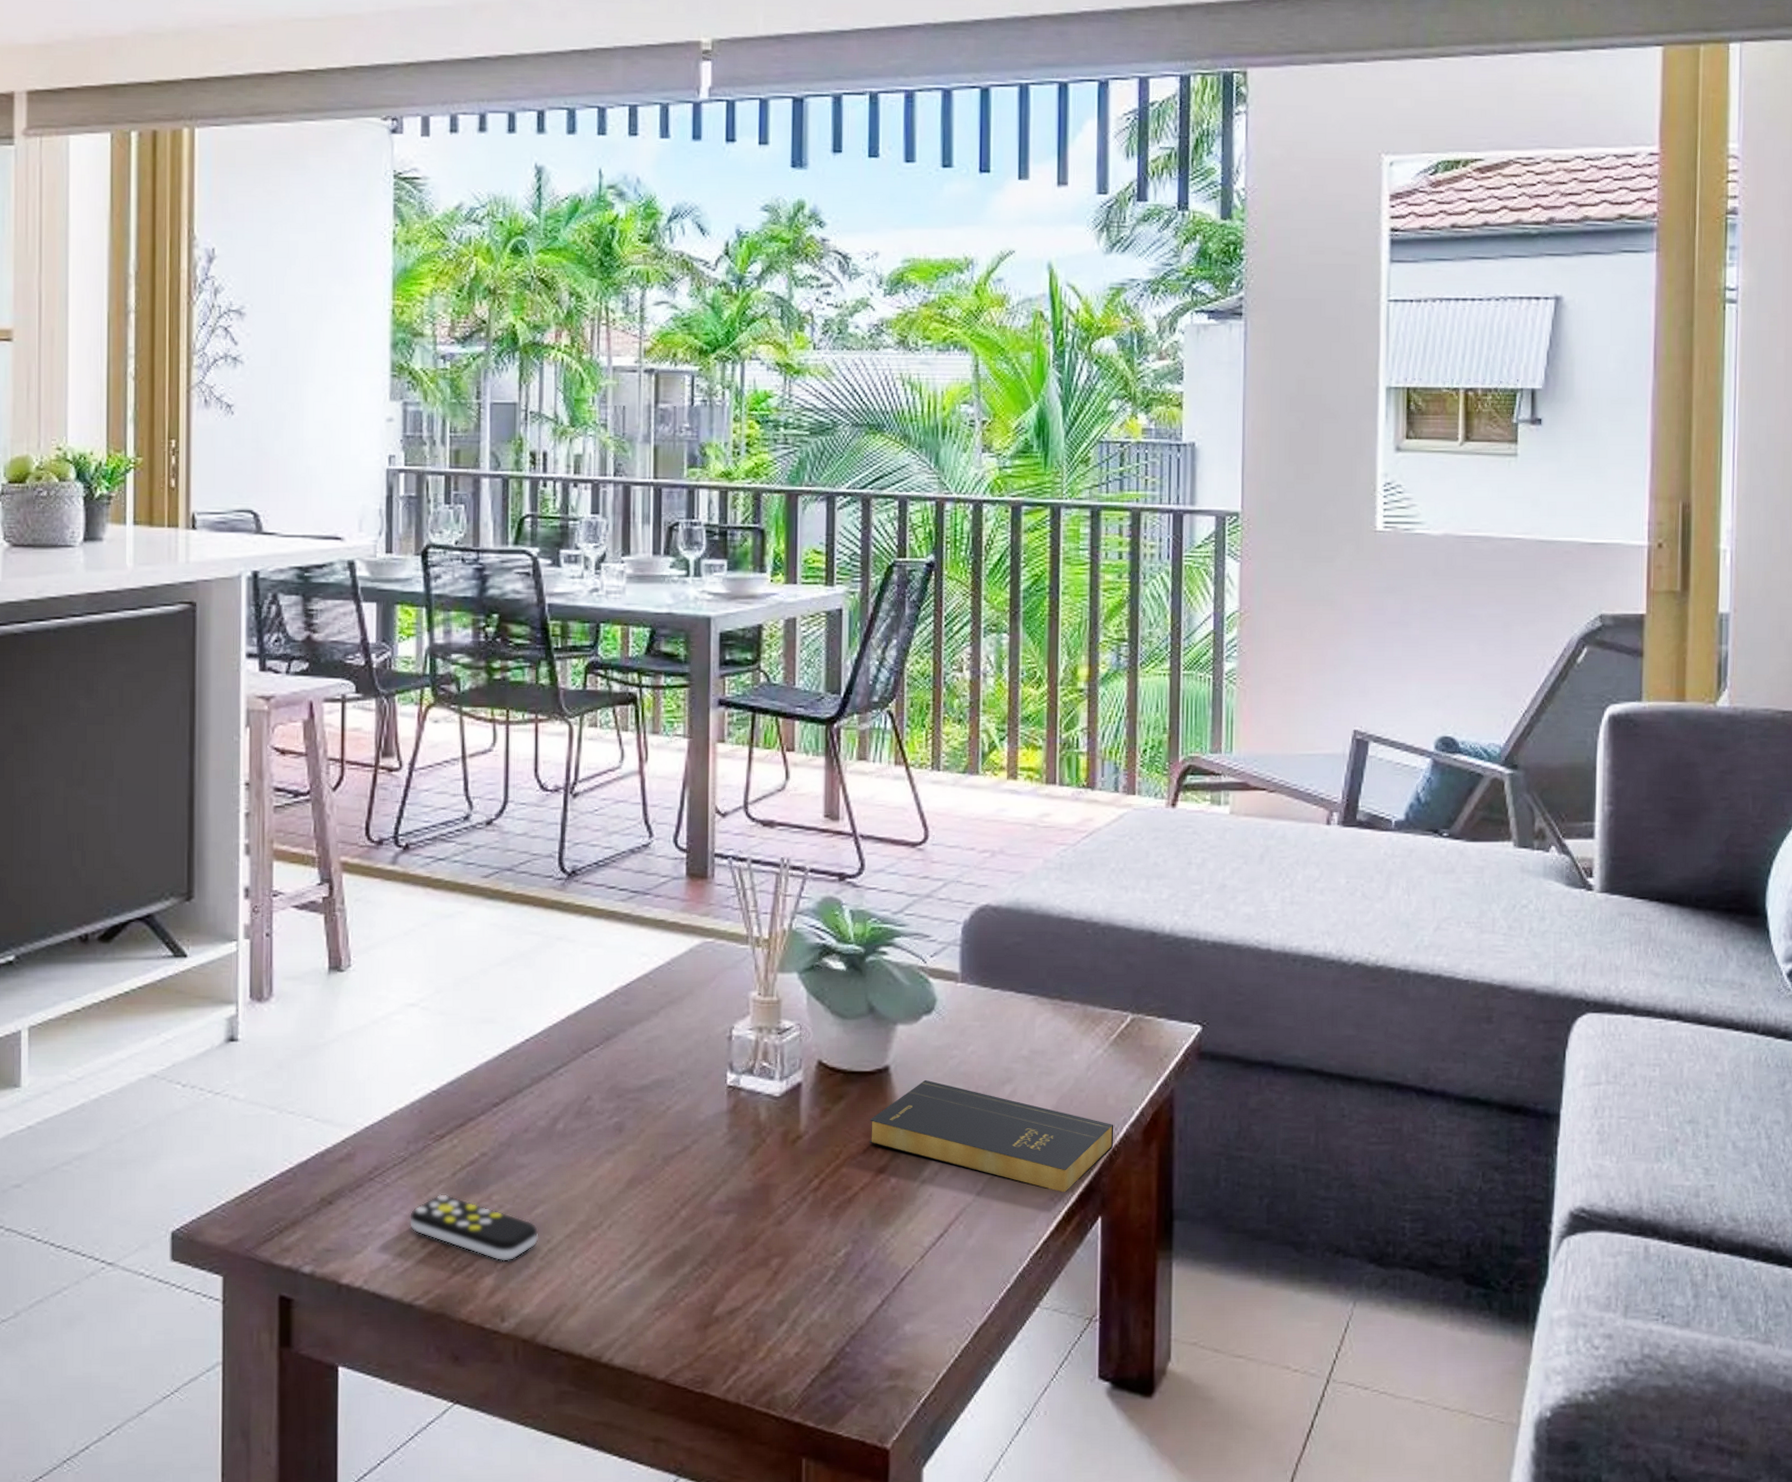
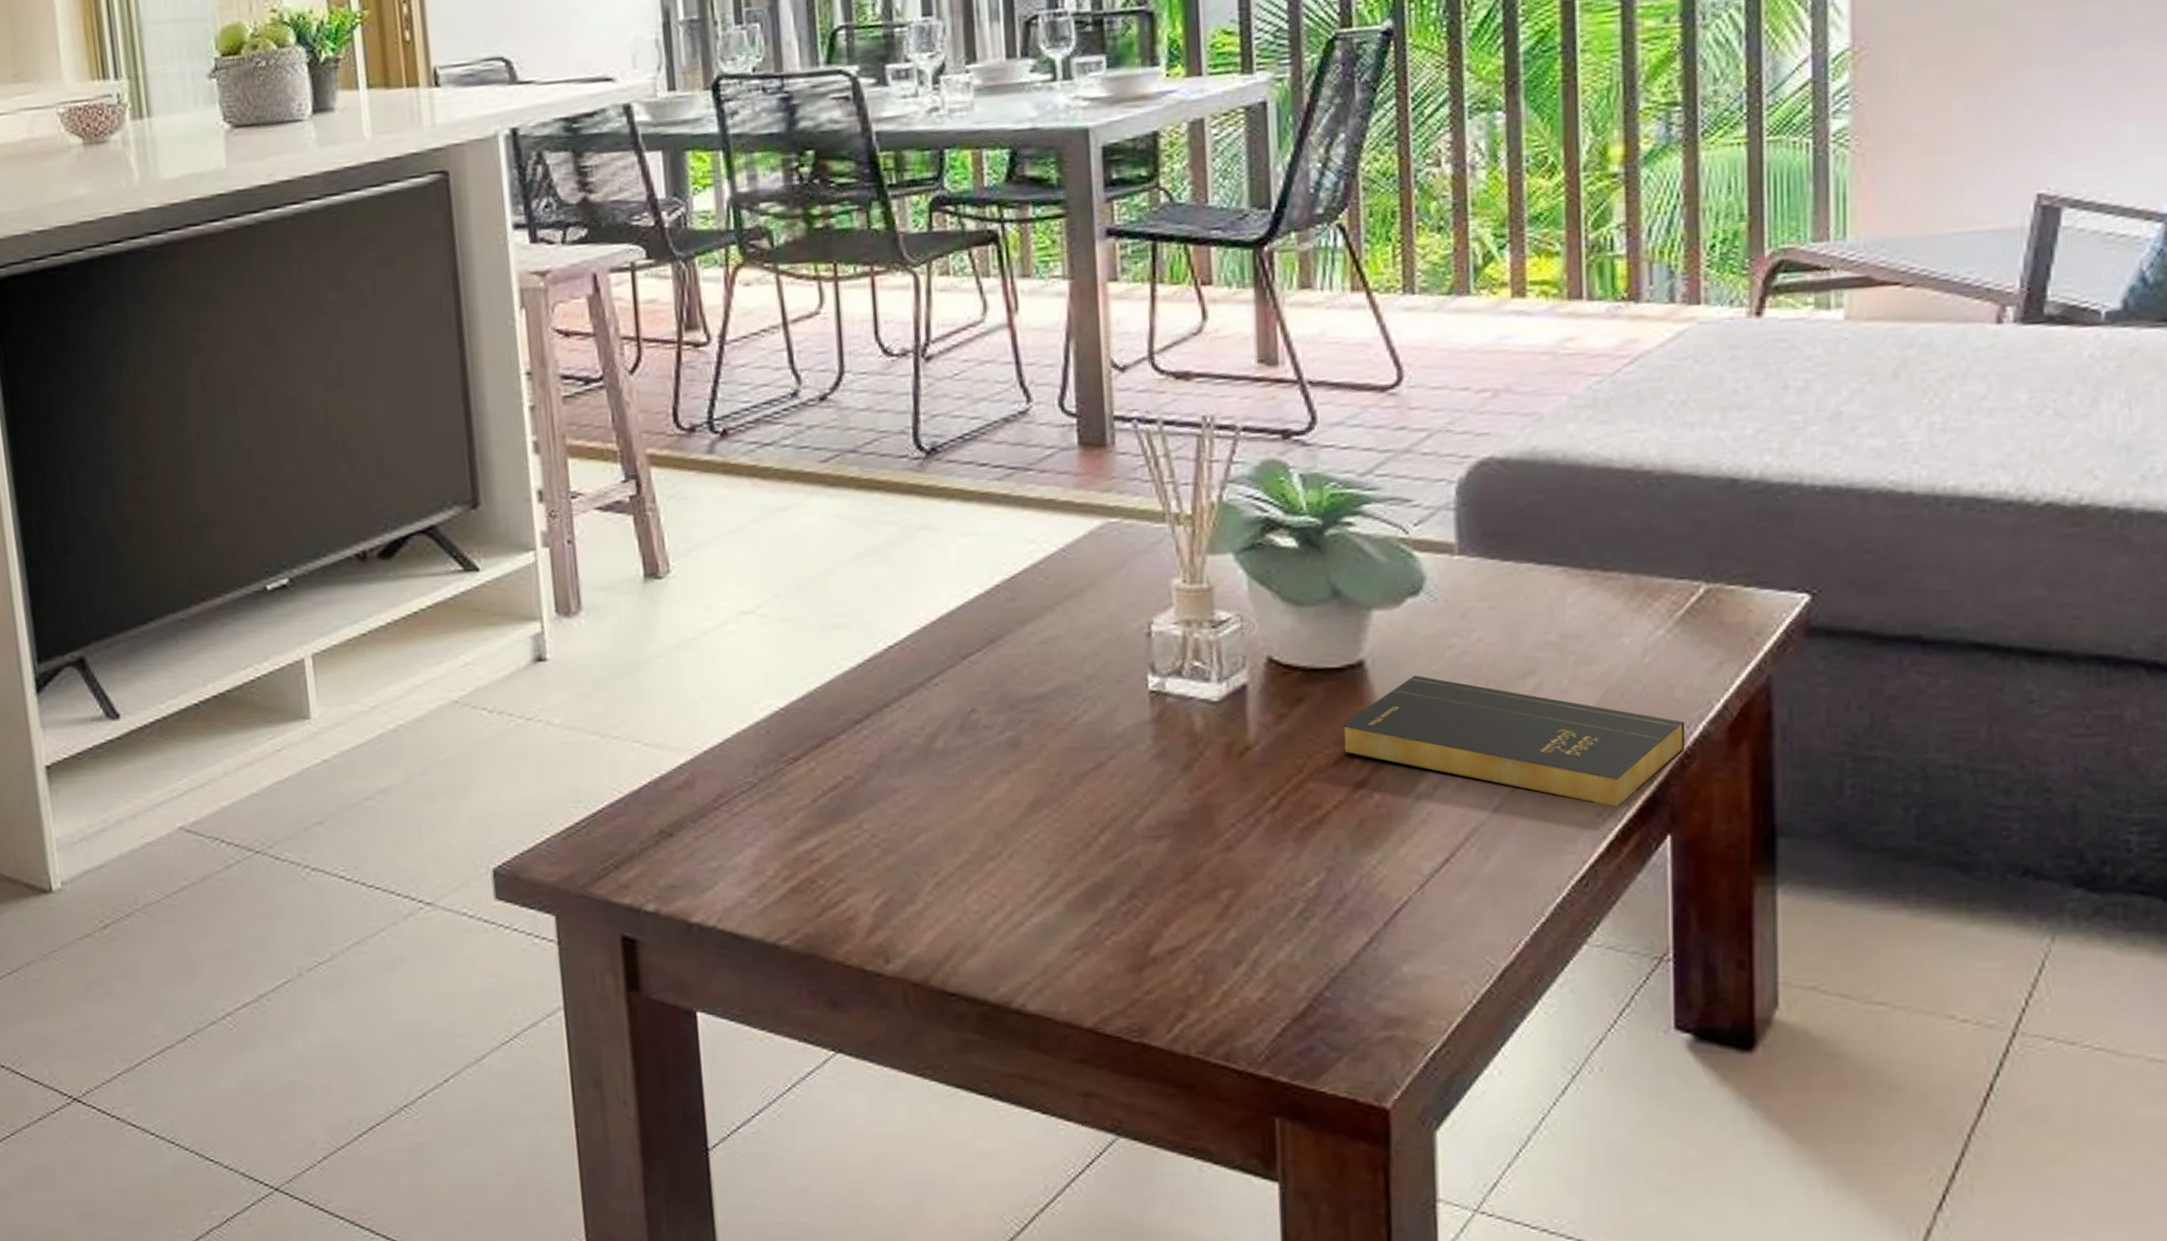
remote control: present [408,1194,539,1261] -> none [764,823,924,897]

